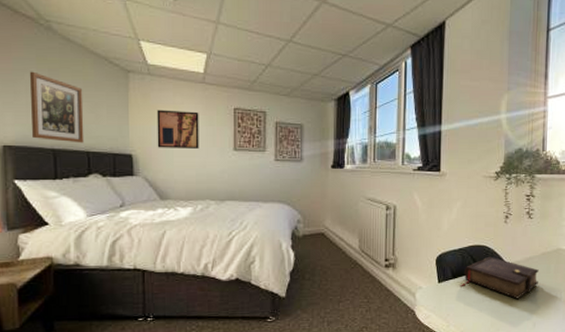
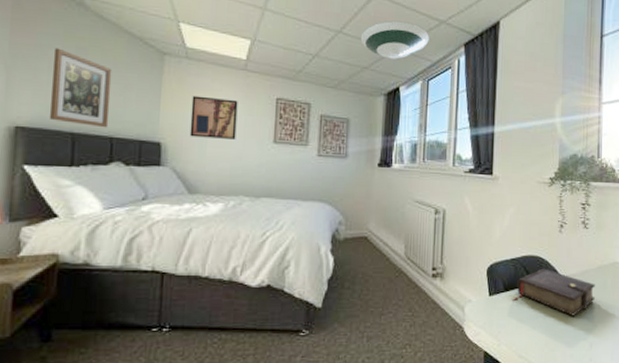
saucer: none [310,27,376,65] -> present [360,20,429,59]

